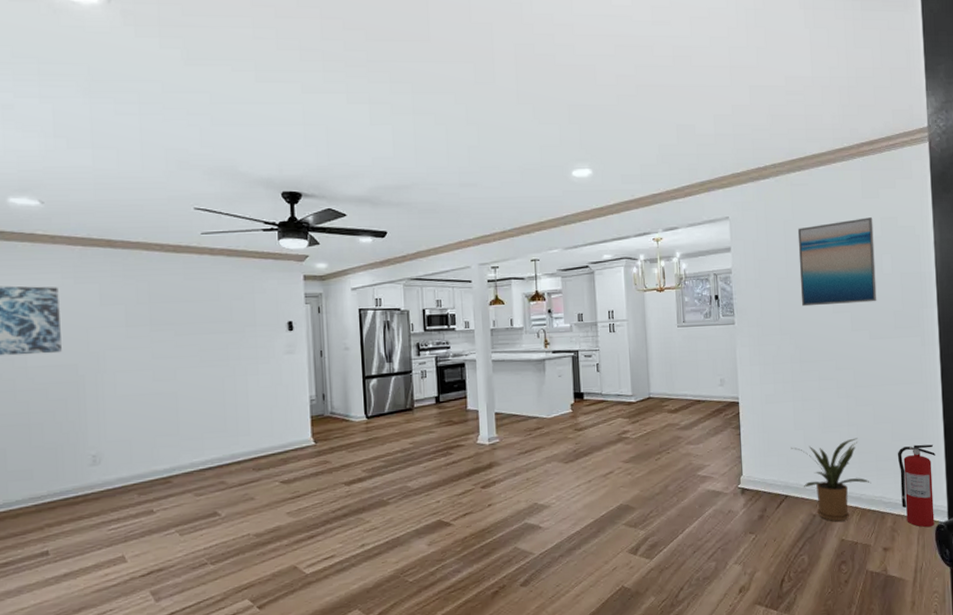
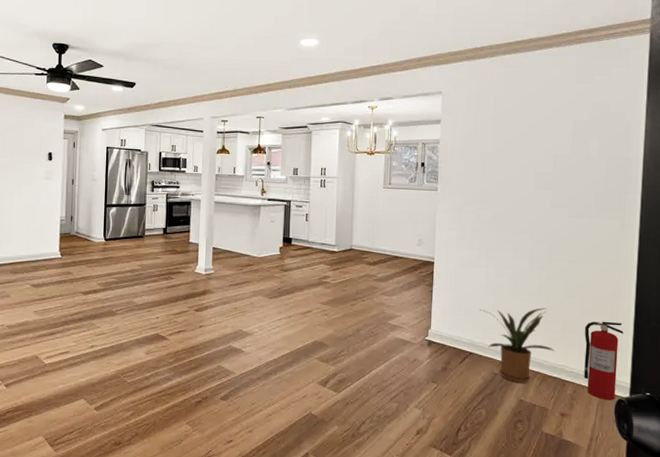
wall art: present [797,217,877,307] -> none [504,102,584,182]

